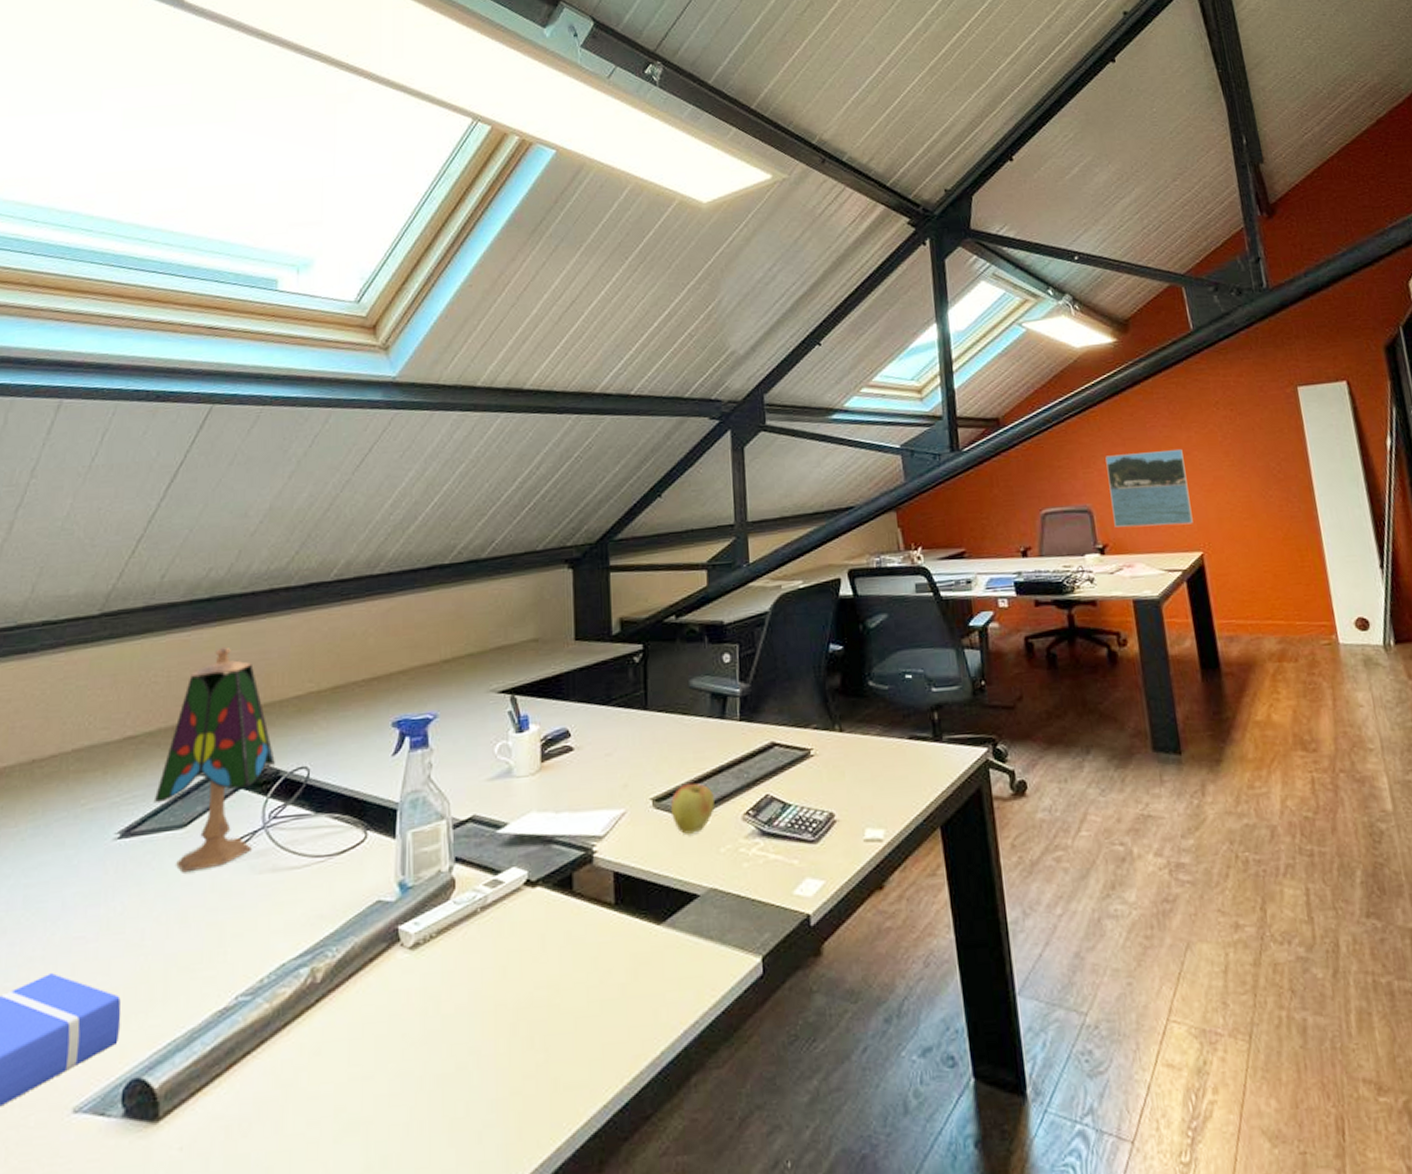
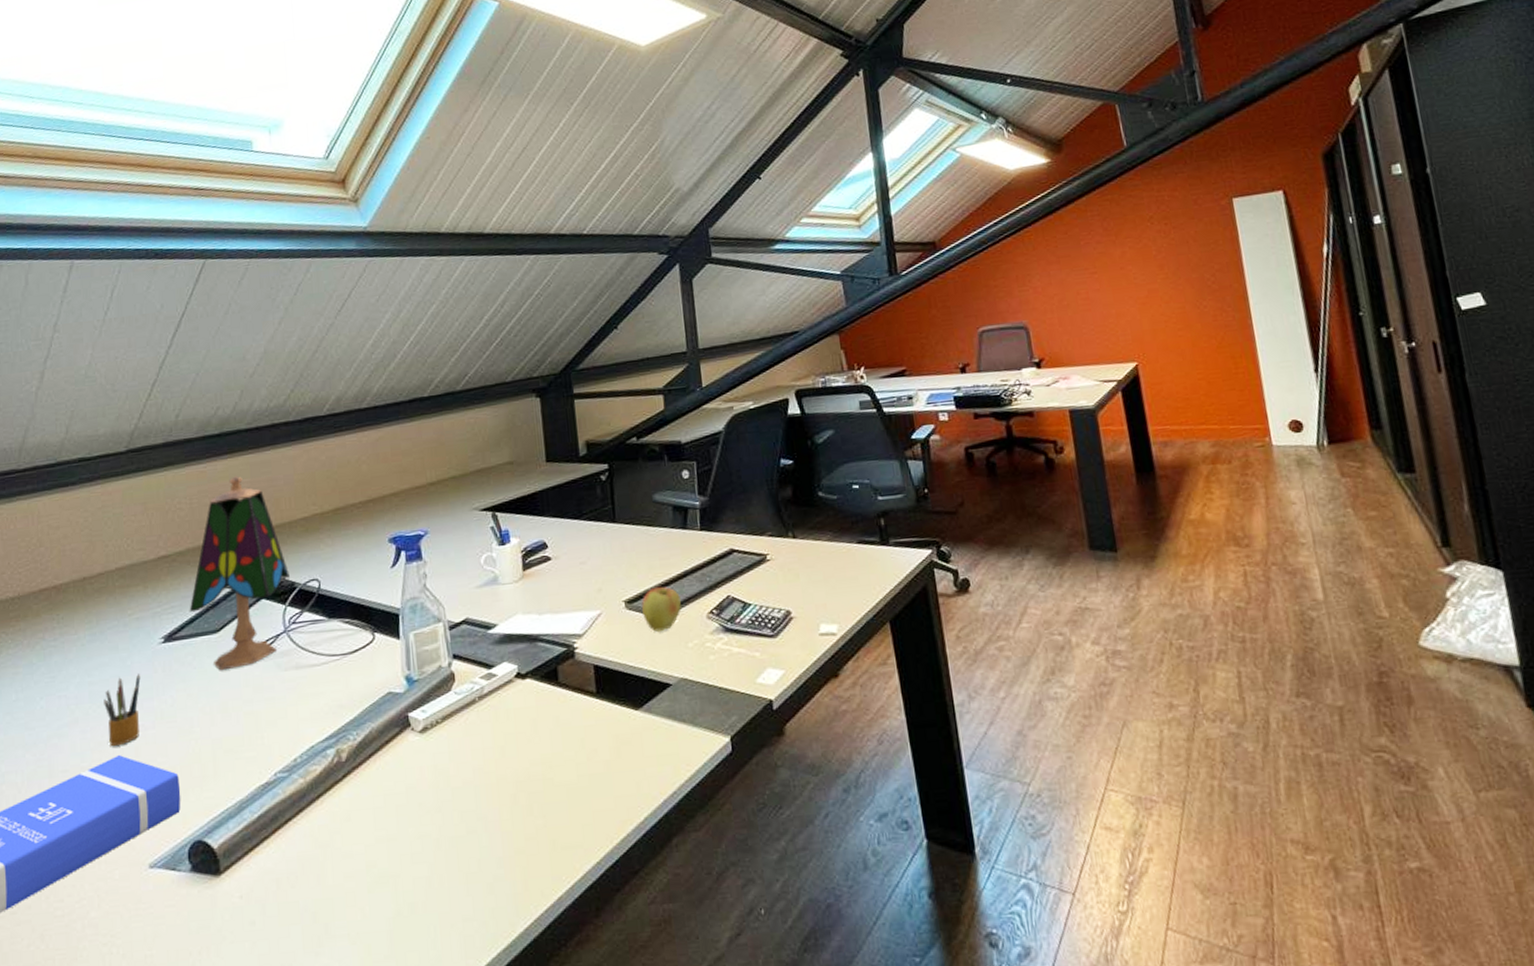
pencil box: none [40,875,88,963] -> present [103,674,141,747]
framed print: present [1105,450,1193,527] -> none [1040,265,1128,342]

